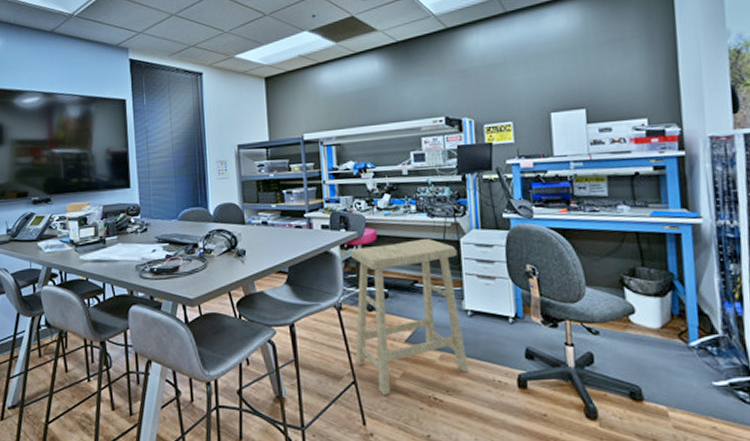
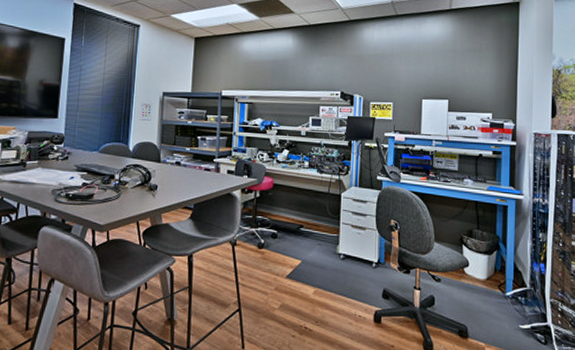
stool: present [351,239,469,395] -> none [243,191,338,323]

